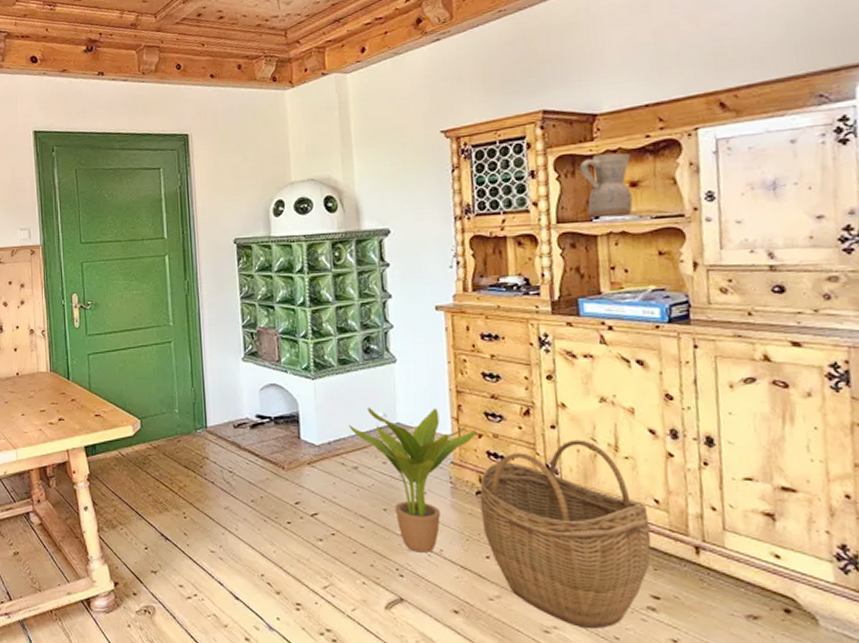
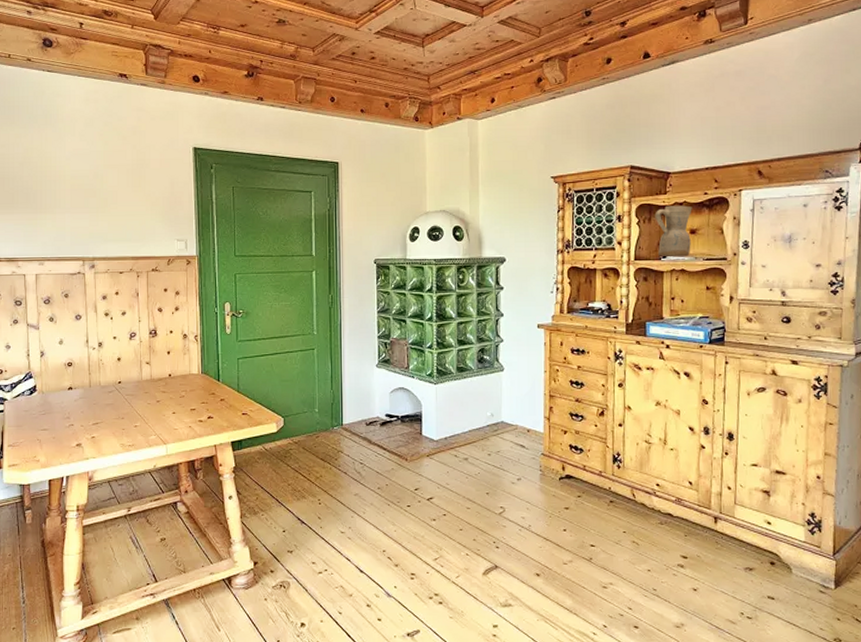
potted plant: present [349,408,477,553] -> none [462,409,563,528]
woven basket: present [480,440,652,628] -> none [562,435,685,583]

